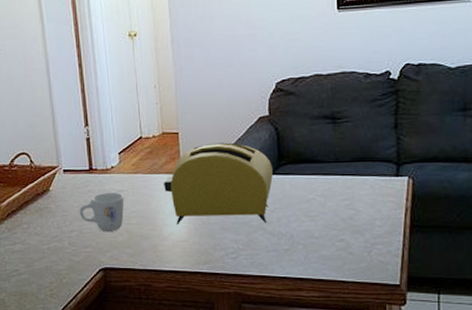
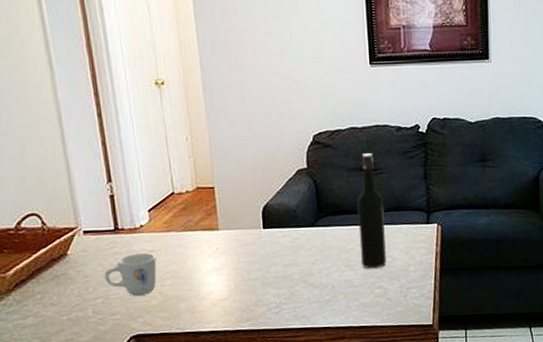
toaster: present [164,142,273,225] -> none [200,196,313,284]
wine bottle: none [320,101,349,221] -> present [357,153,386,269]

